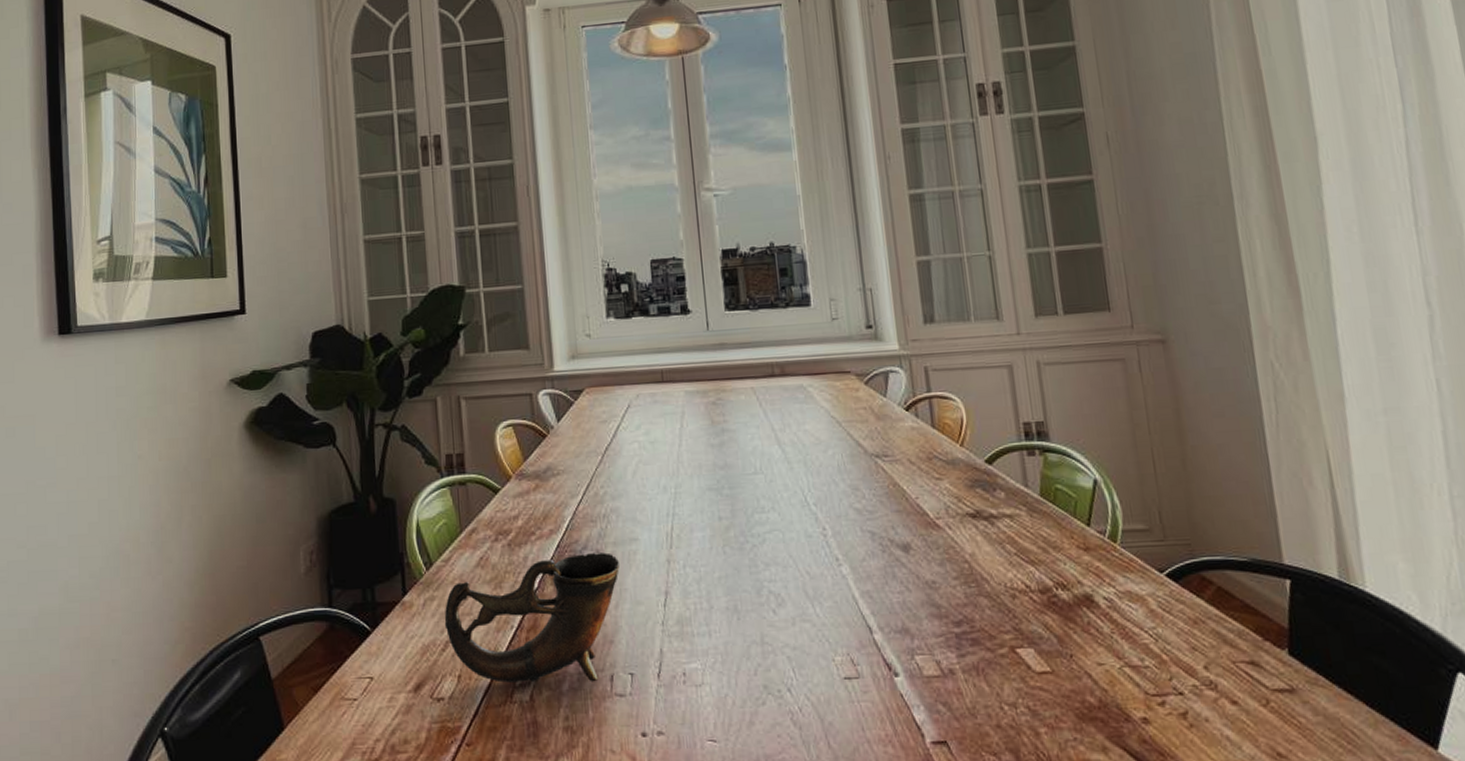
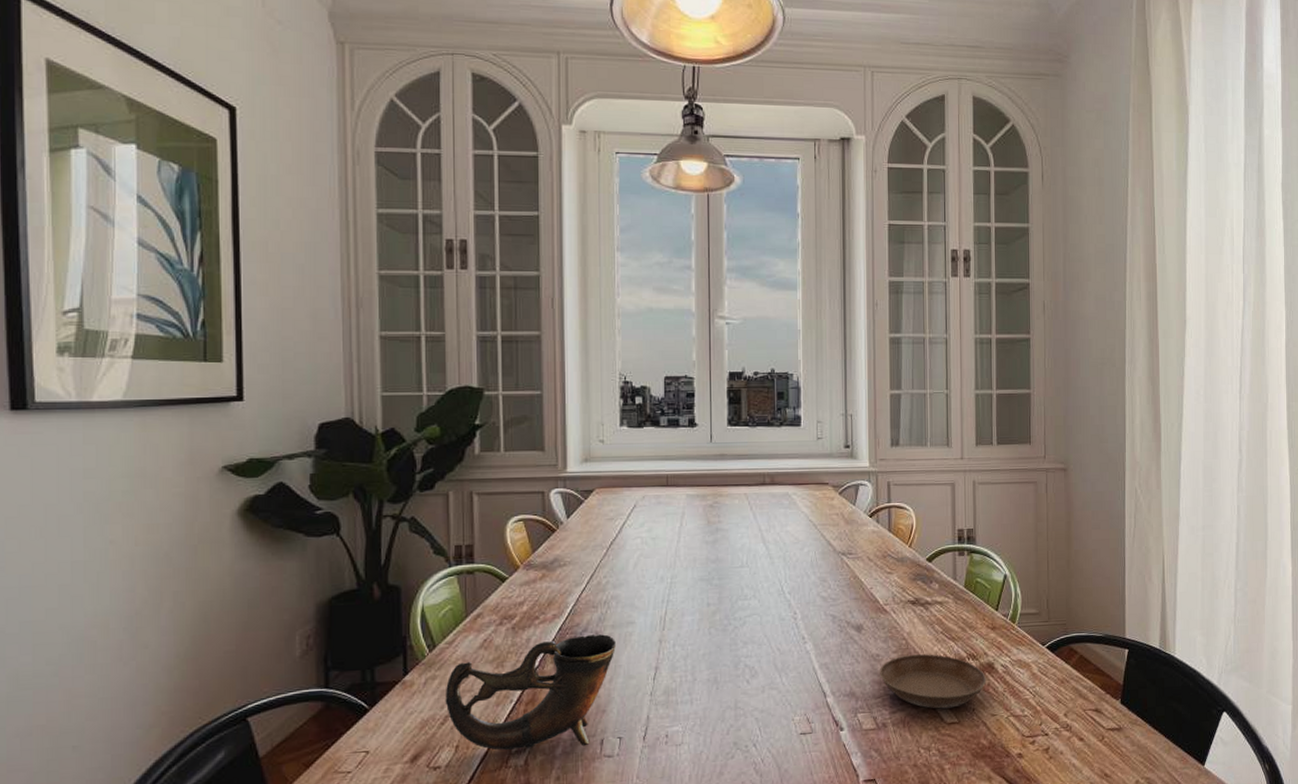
saucer: none [938,581,1085,653] -> present [880,654,987,709]

